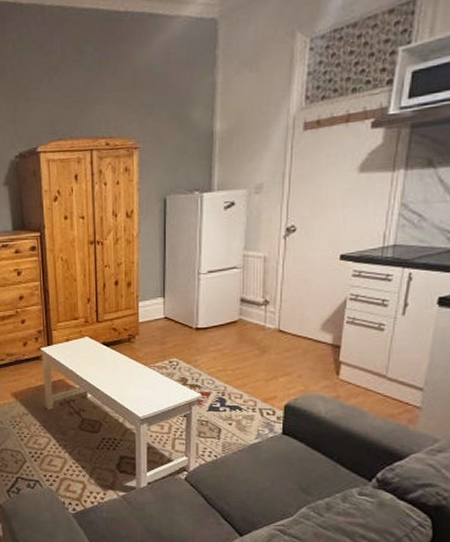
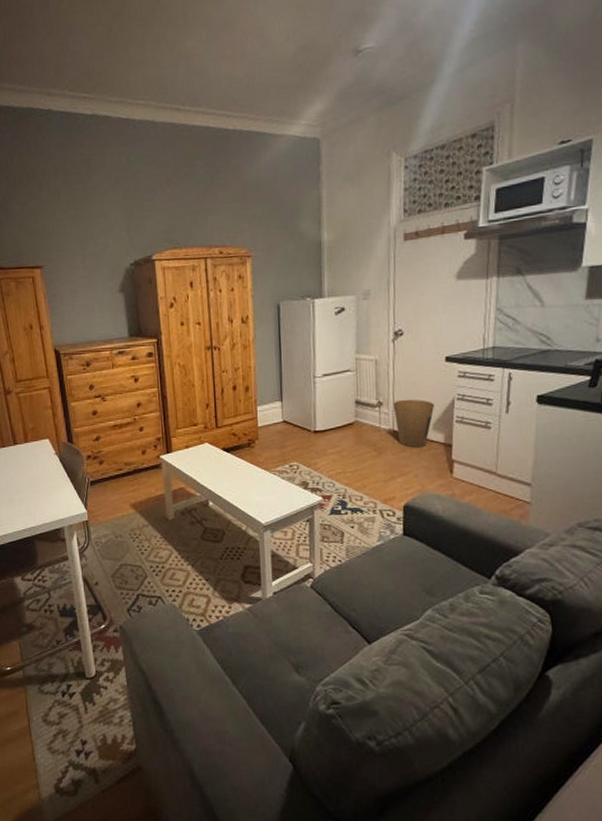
trash can: none [280,298,325,348] -> present [393,399,435,448]

